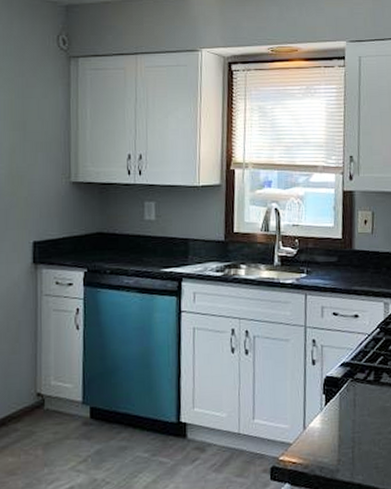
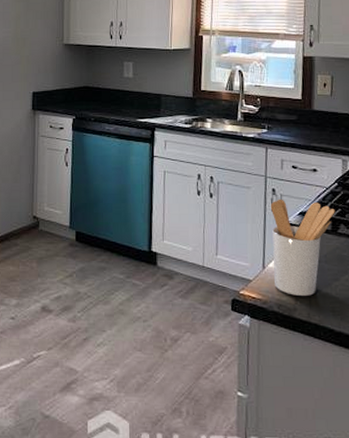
utensil holder: none [310,350,378,456] -> present [270,199,335,296]

